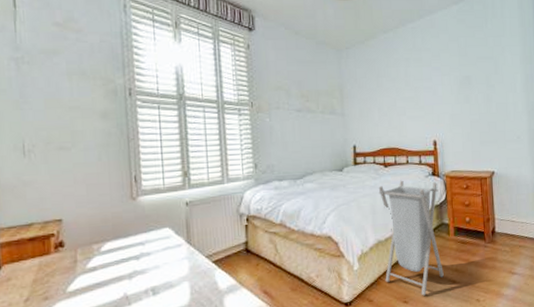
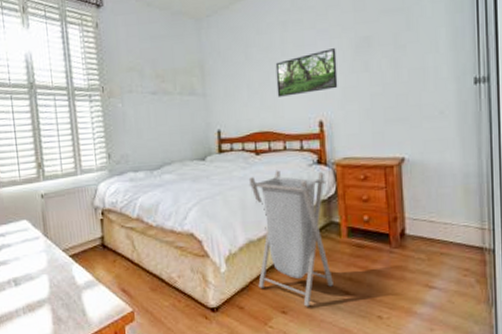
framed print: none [400,83,447,120] -> present [275,48,338,97]

